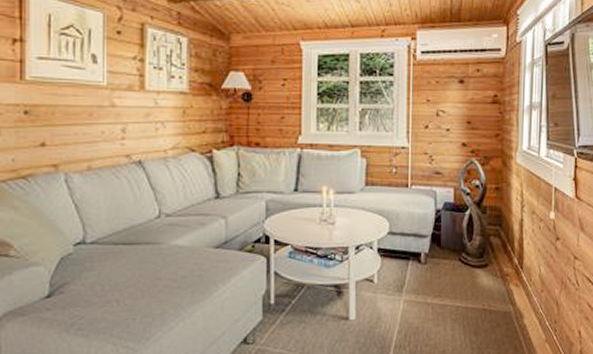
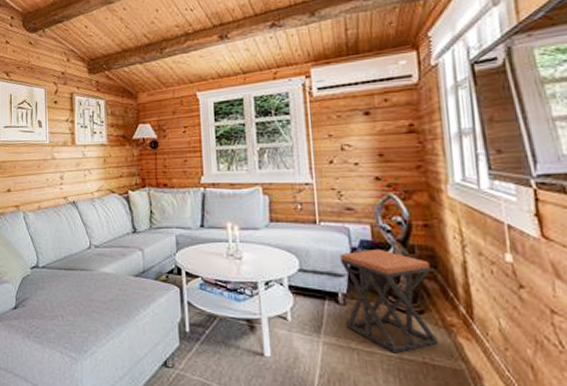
stool: none [425,210,496,304] -> present [340,248,437,354]

